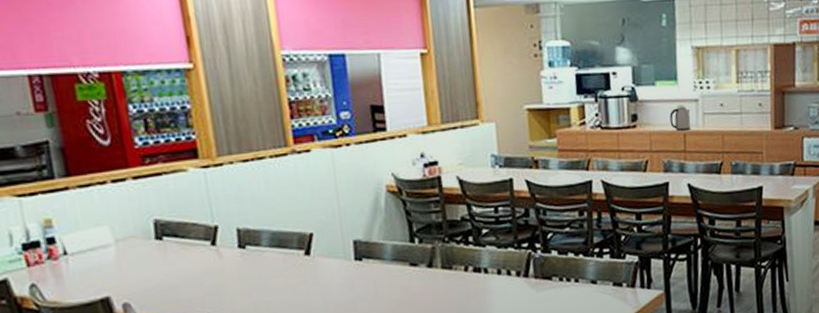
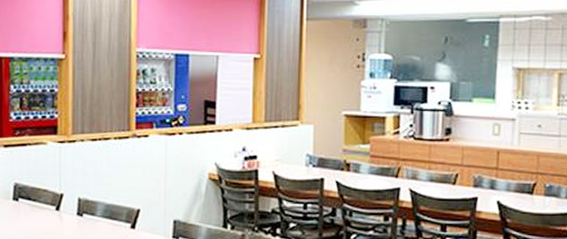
kettle: present [669,106,691,131] -> none [484,124,506,148]

